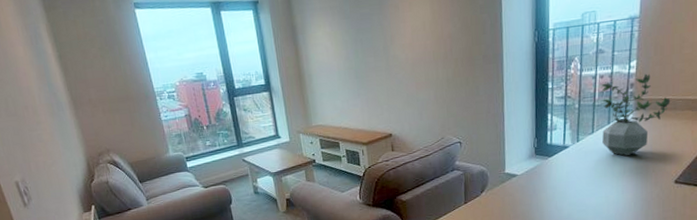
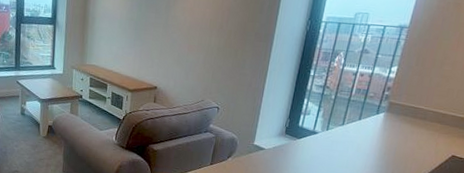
potted plant: present [601,73,671,157] -> none [350,80,423,154]

